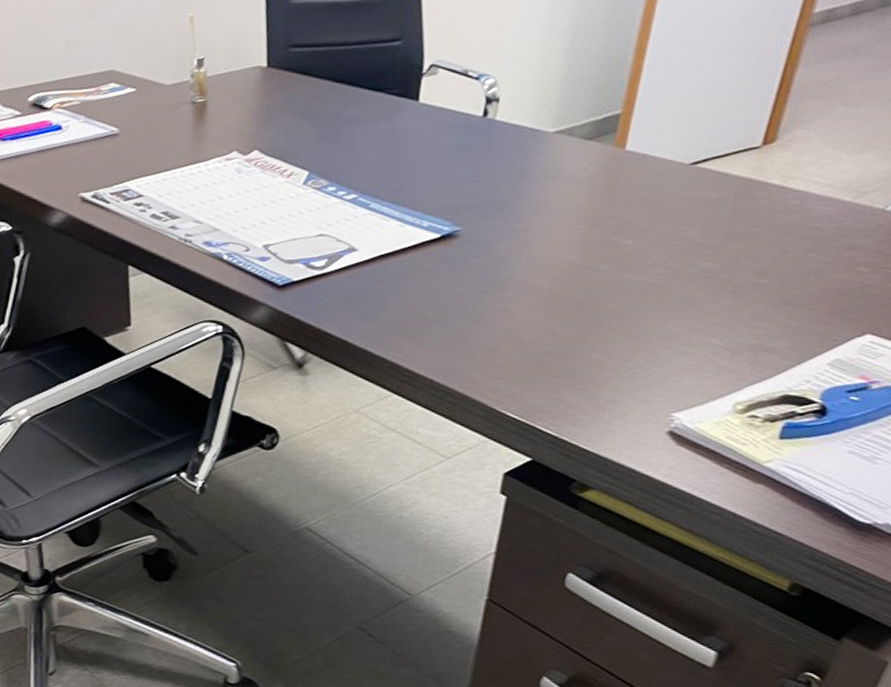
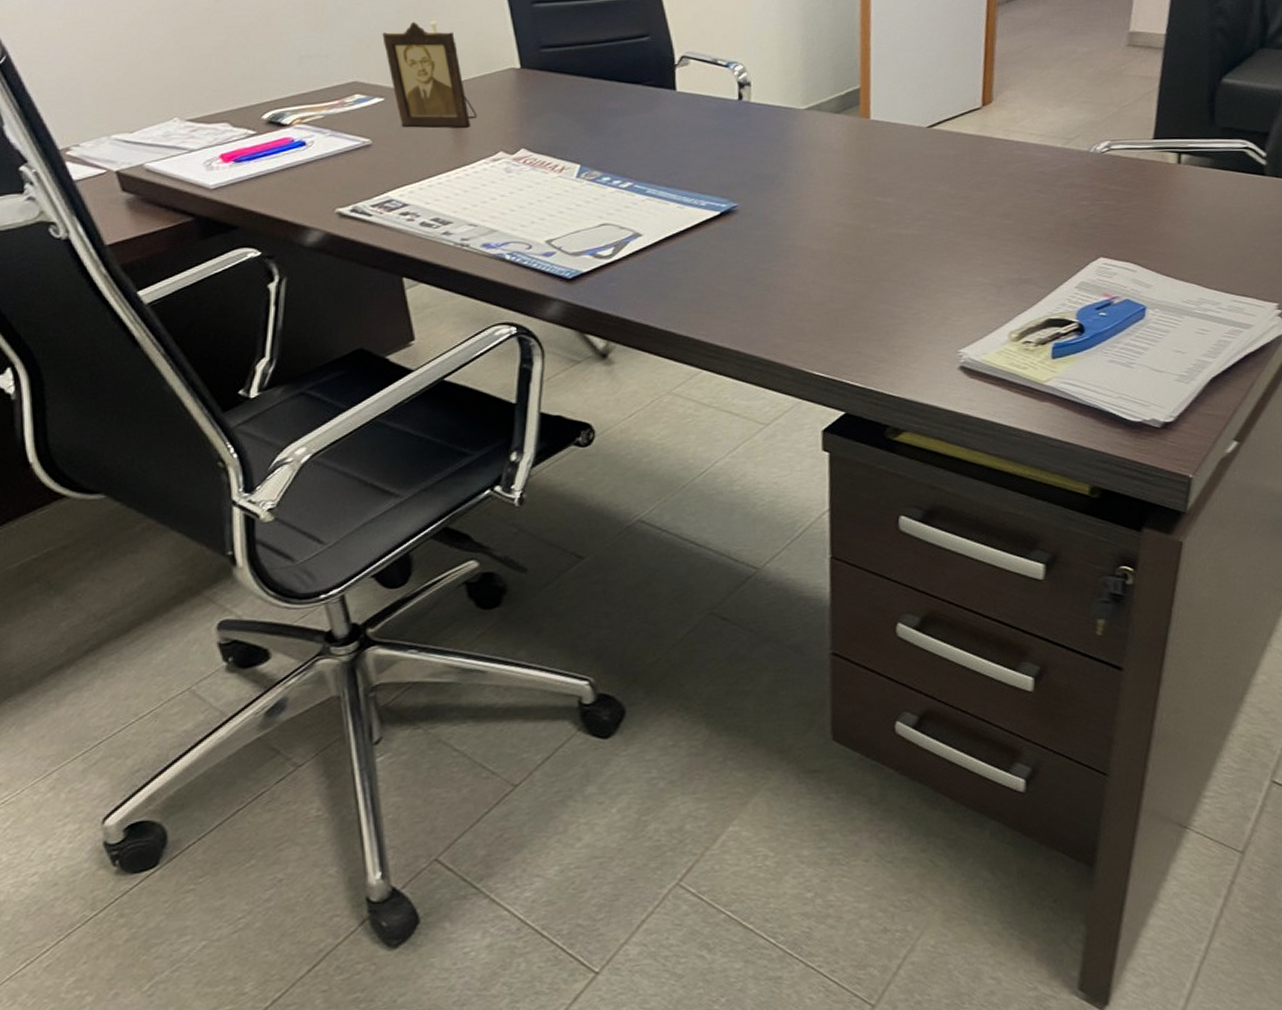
photo frame: none [142,12,218,126] -> present [382,21,477,129]

